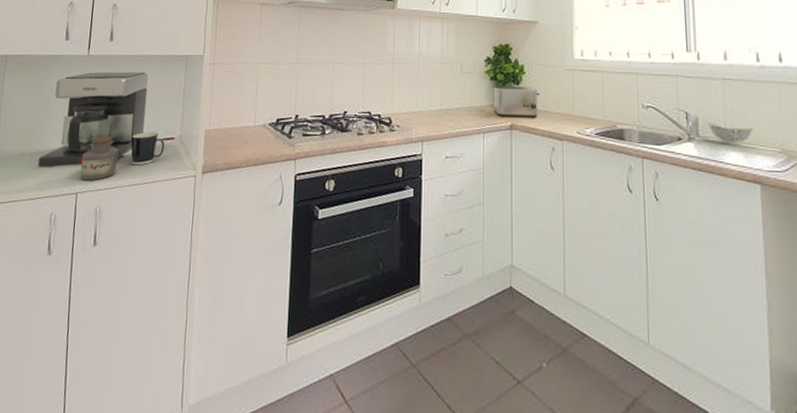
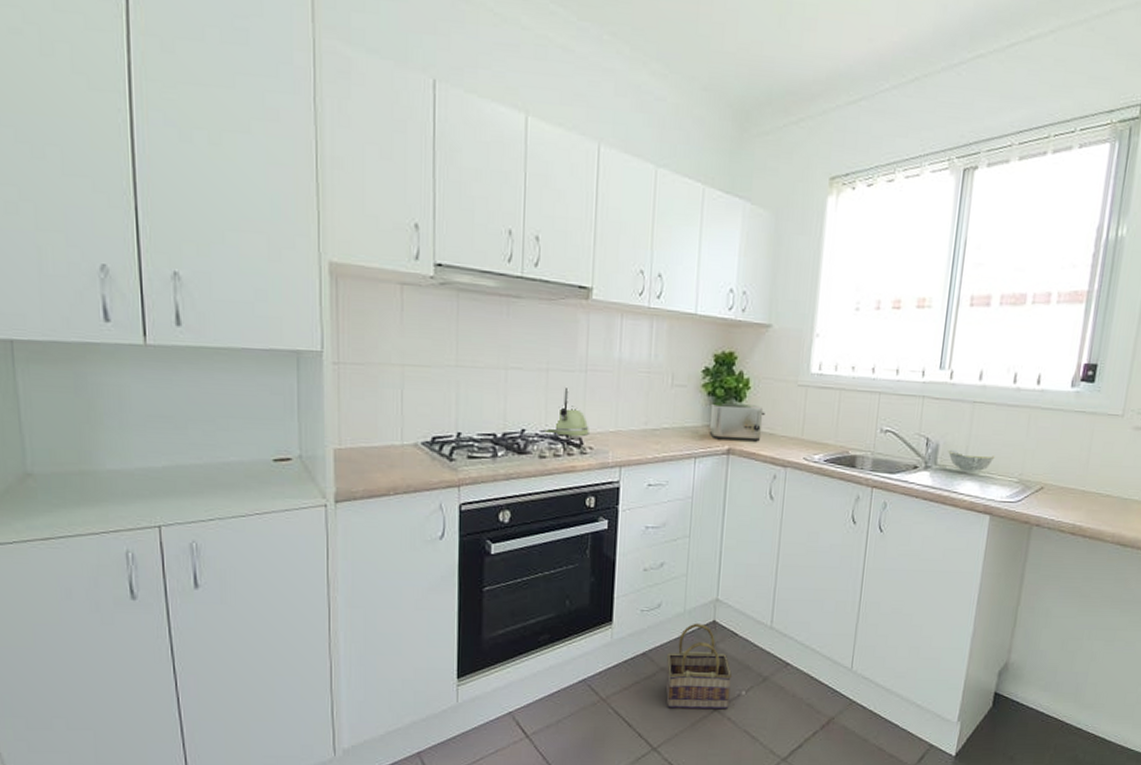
coffee maker: present [37,71,149,168] -> none [93,369,245,495]
jar: present [80,136,118,181] -> none [159,455,213,511]
mug: present [131,132,165,165] -> none [228,450,278,492]
kettle: none [361,77,398,118] -> present [543,388,591,438]
basket: none [470,288,533,383] -> present [665,623,733,710]

